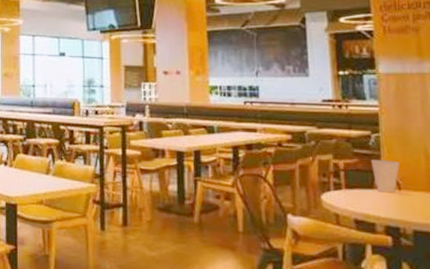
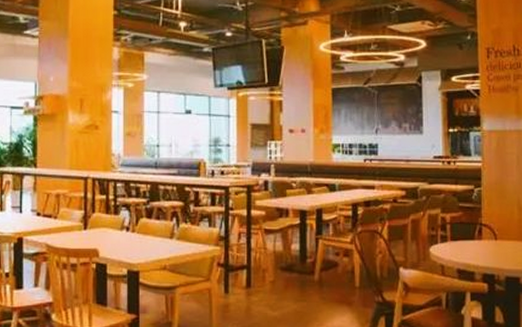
cup: present [370,160,399,193] -> none [473,213,497,243]

